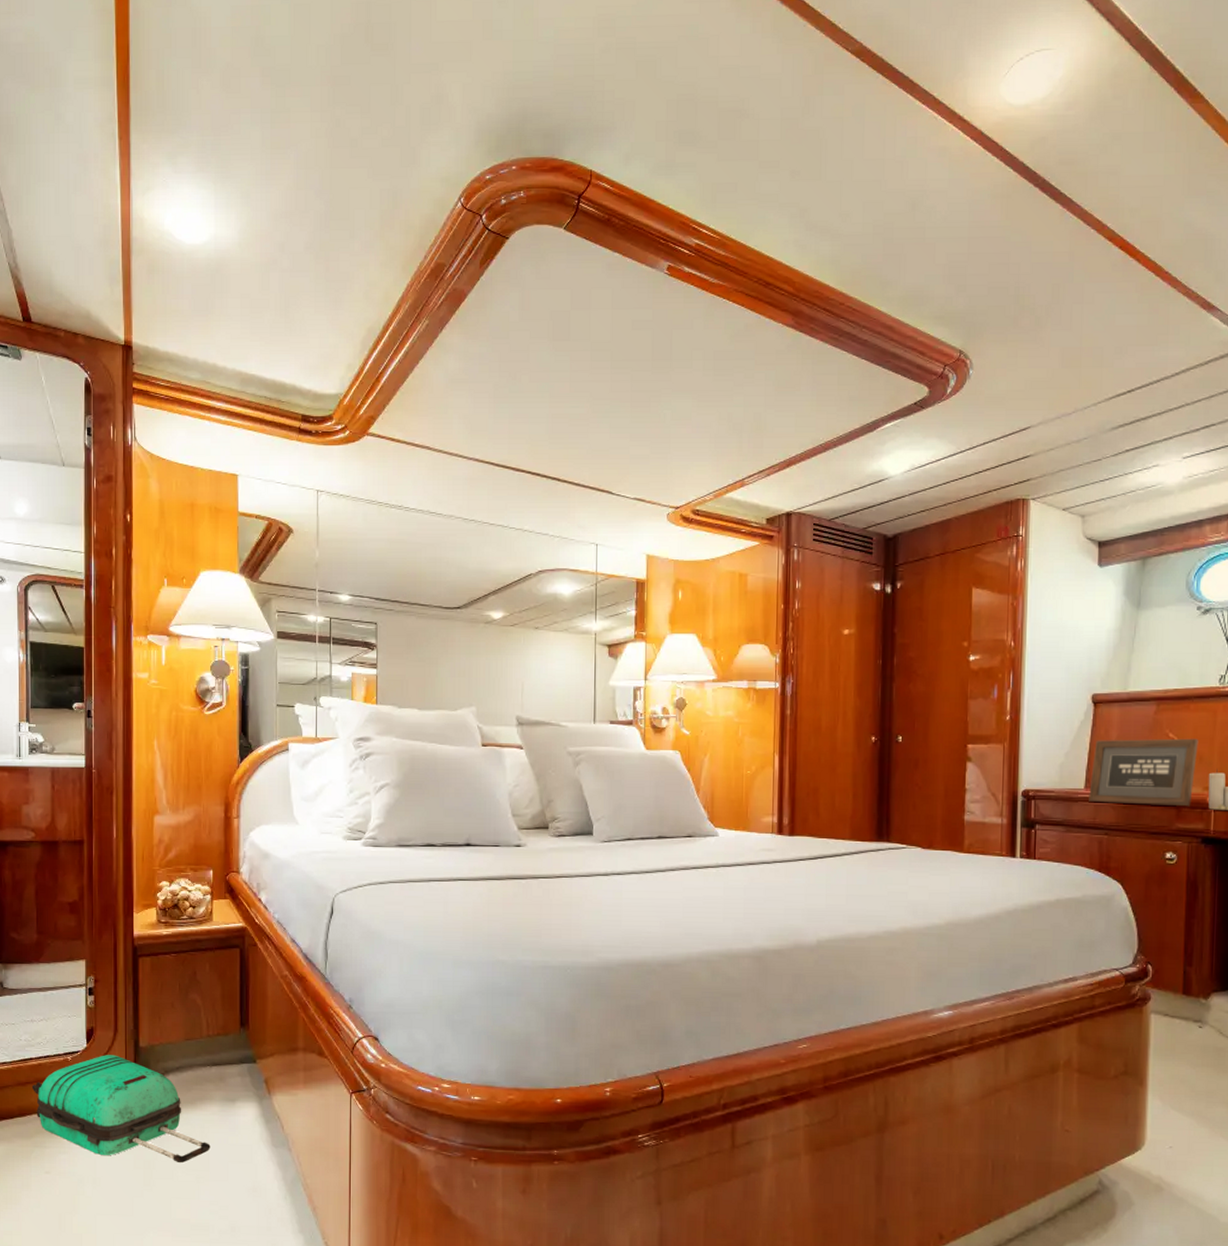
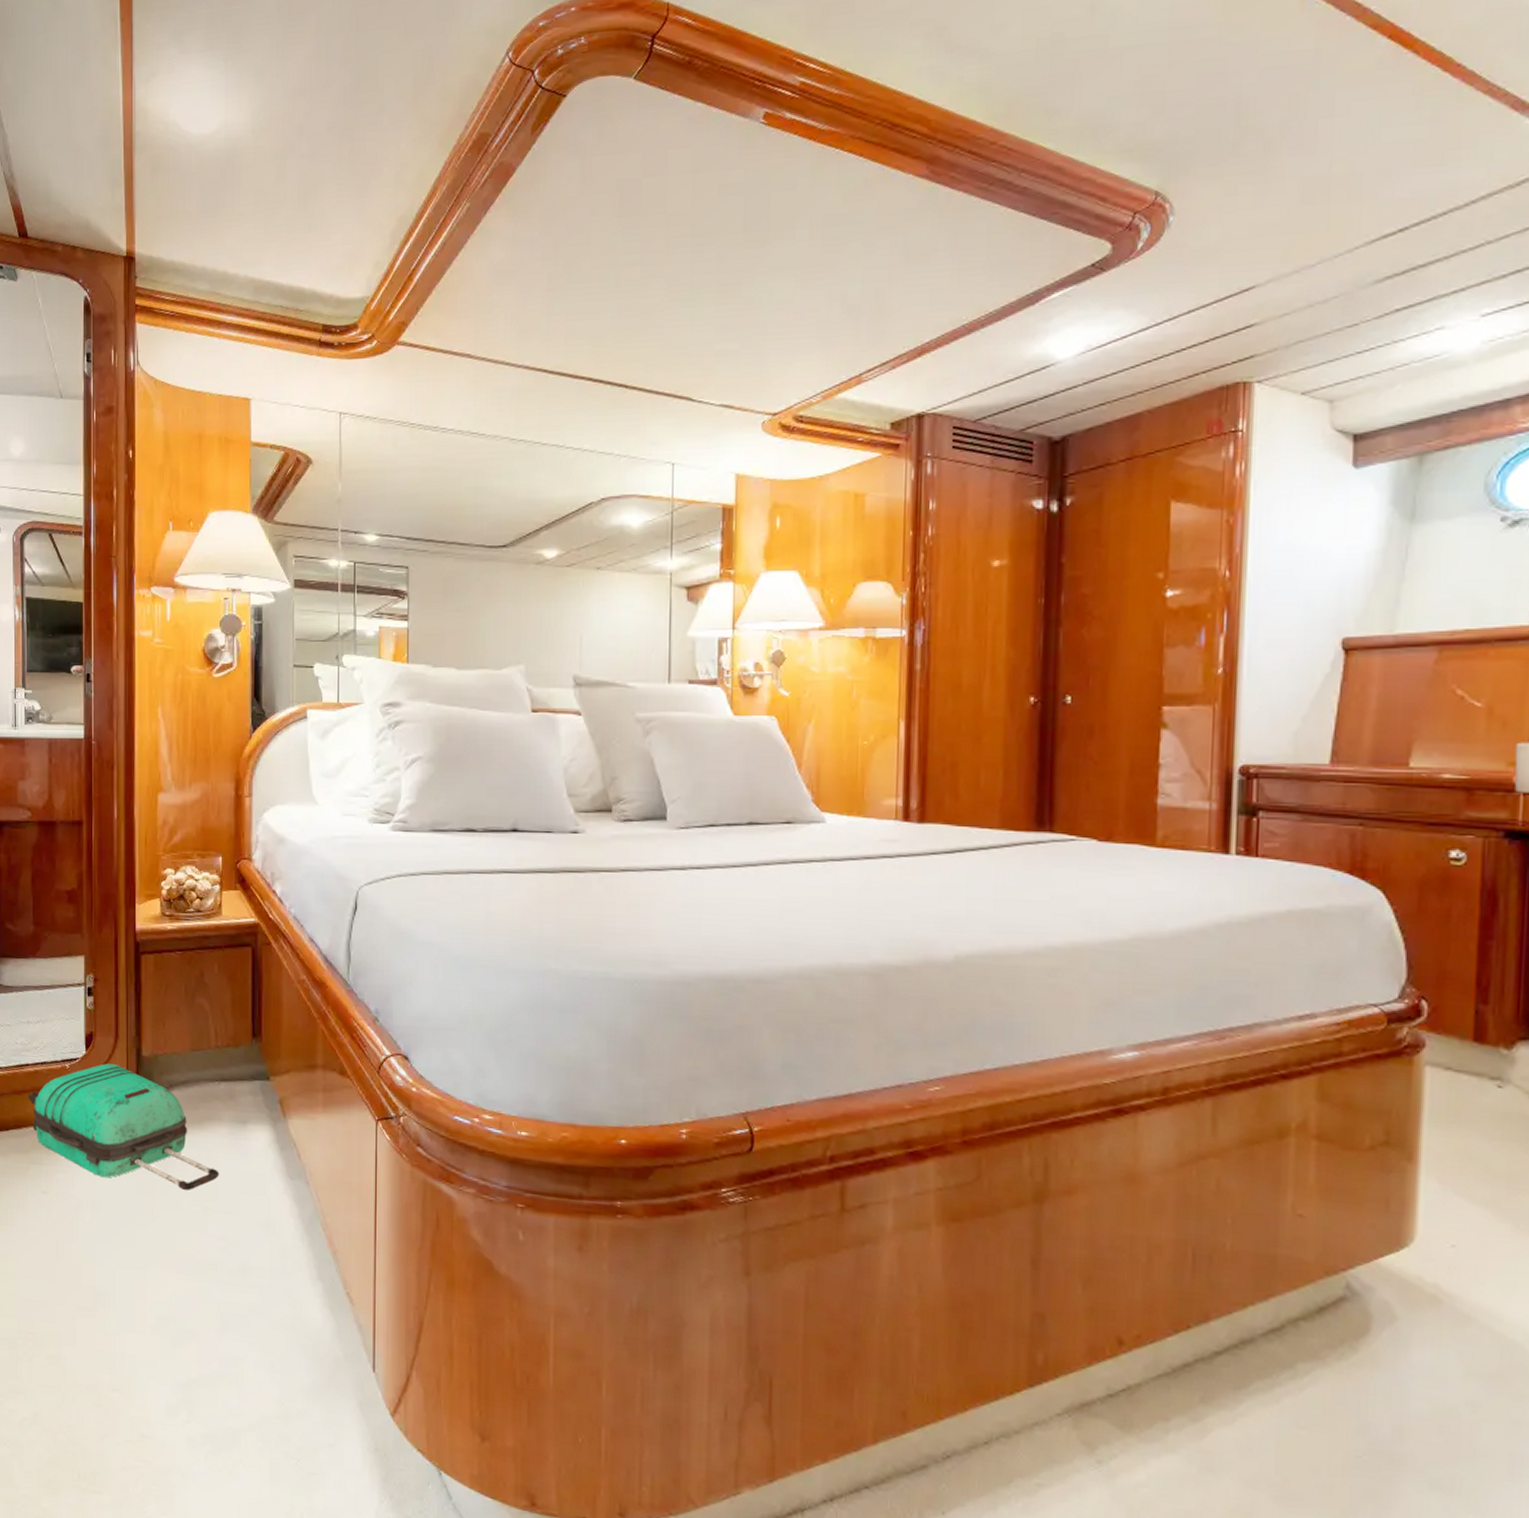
picture frame: present [1089,738,1199,807] -> none [1336,696,1501,789]

